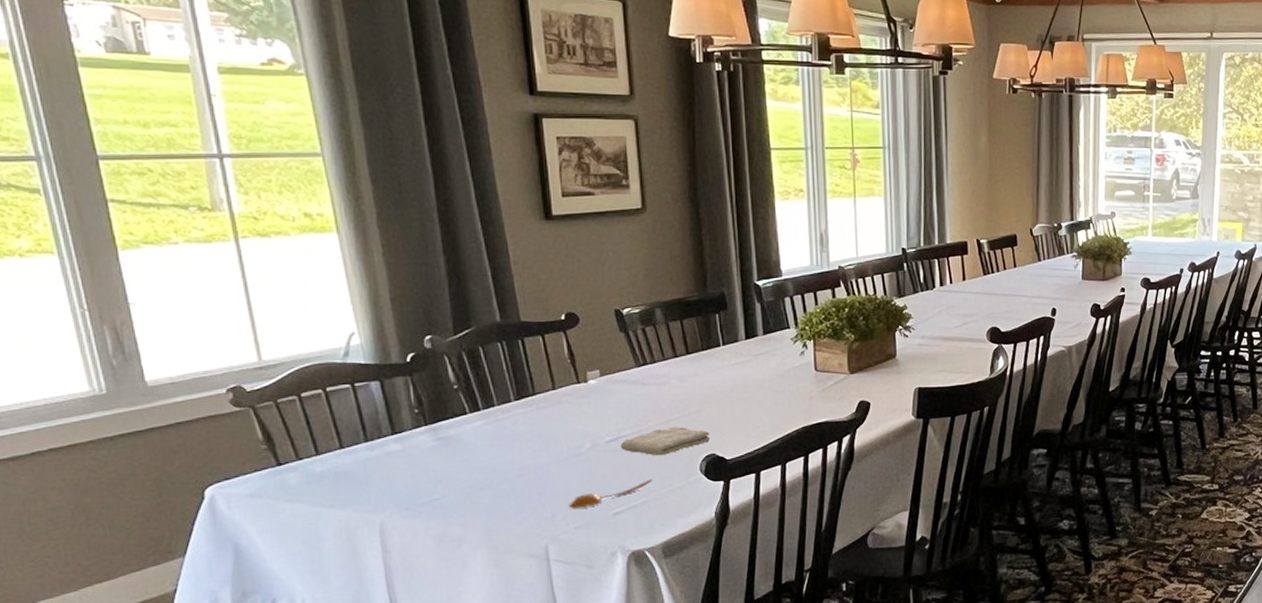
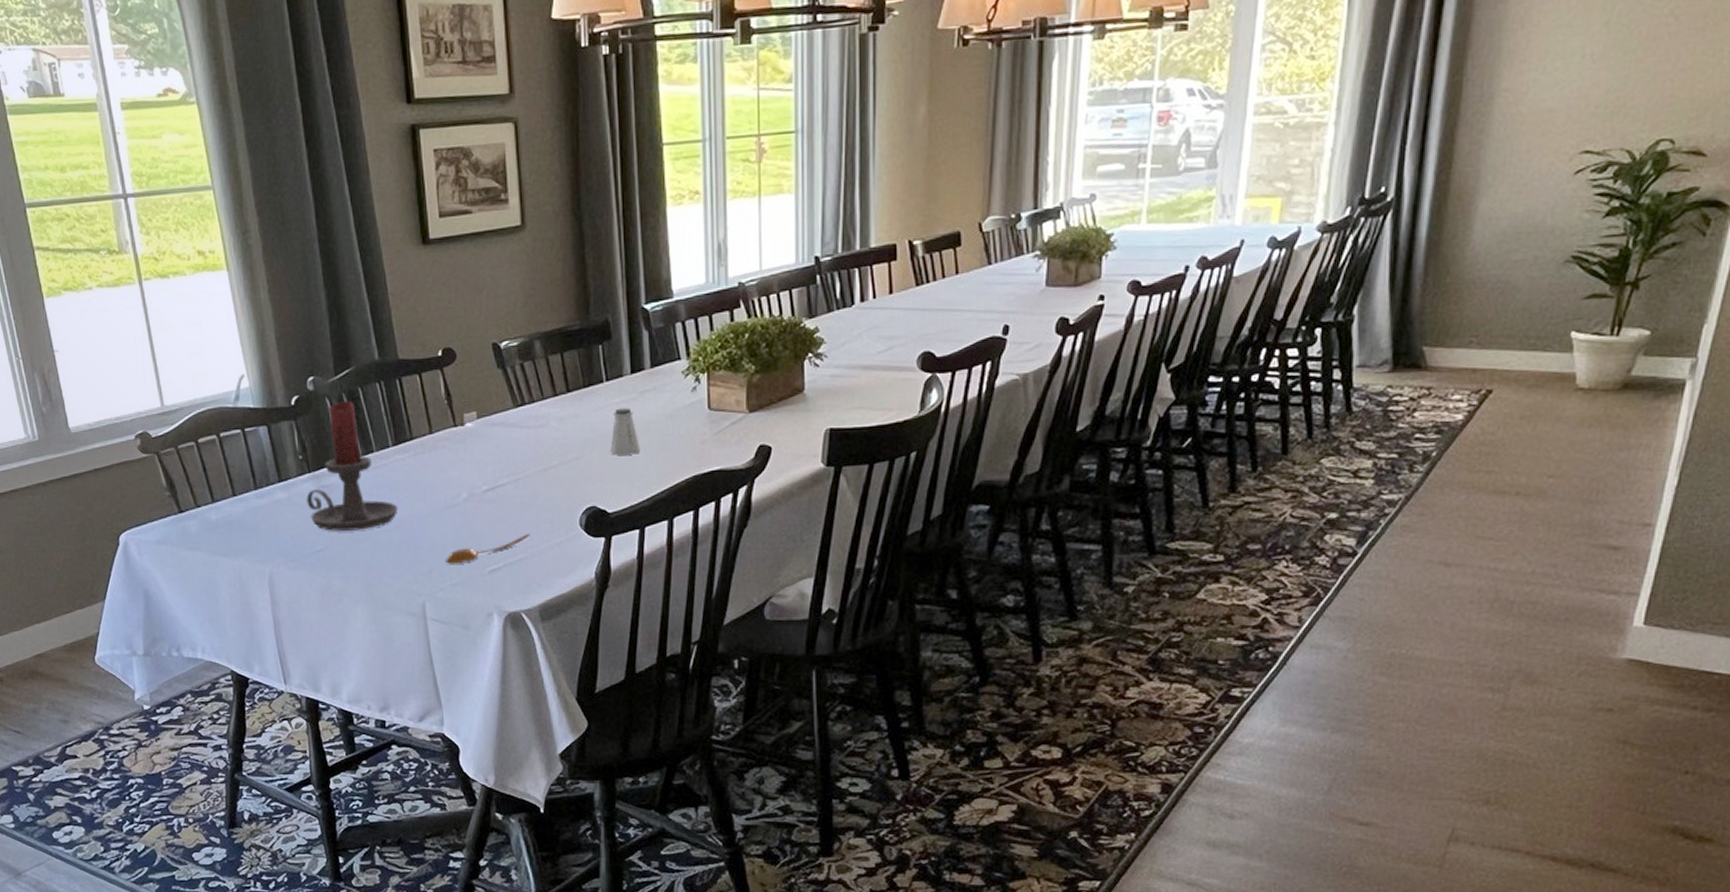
candle holder: none [422,359,521,481] -> present [306,401,399,531]
washcloth: present [620,426,711,456] -> none [497,475,592,508]
saltshaker: none [726,368,755,409] -> present [609,408,640,455]

